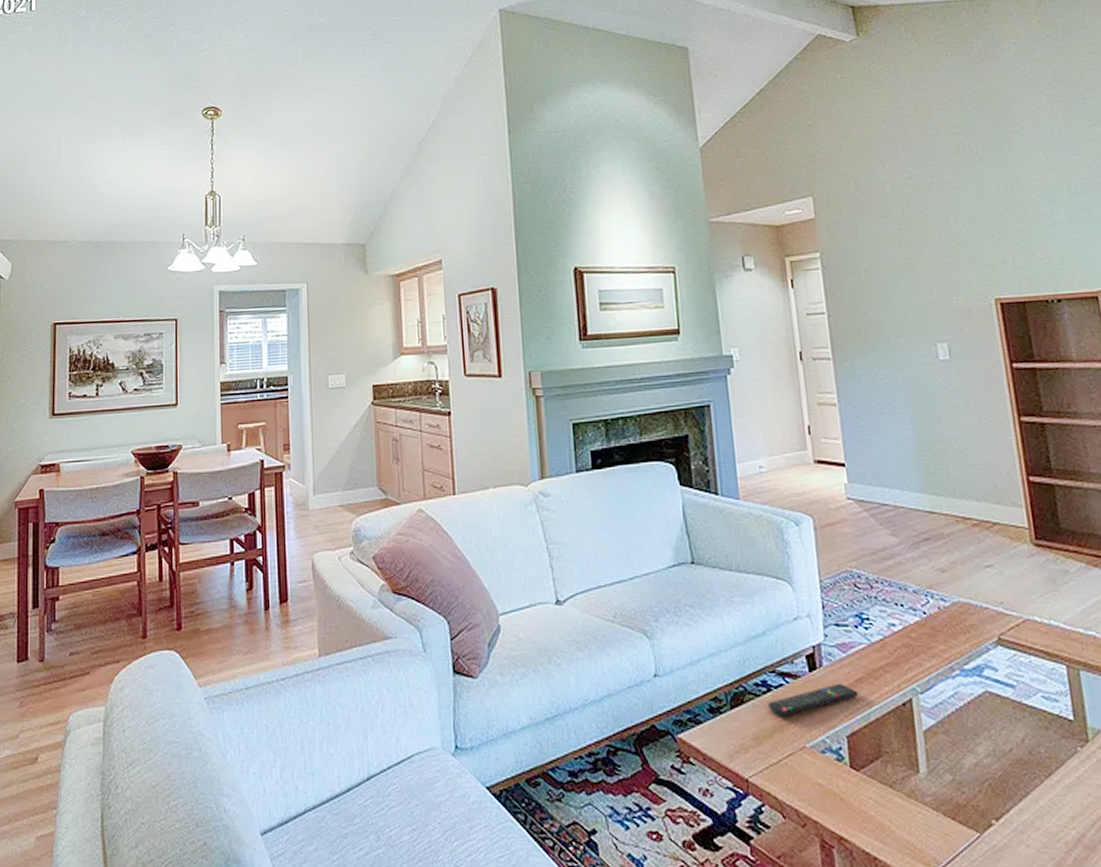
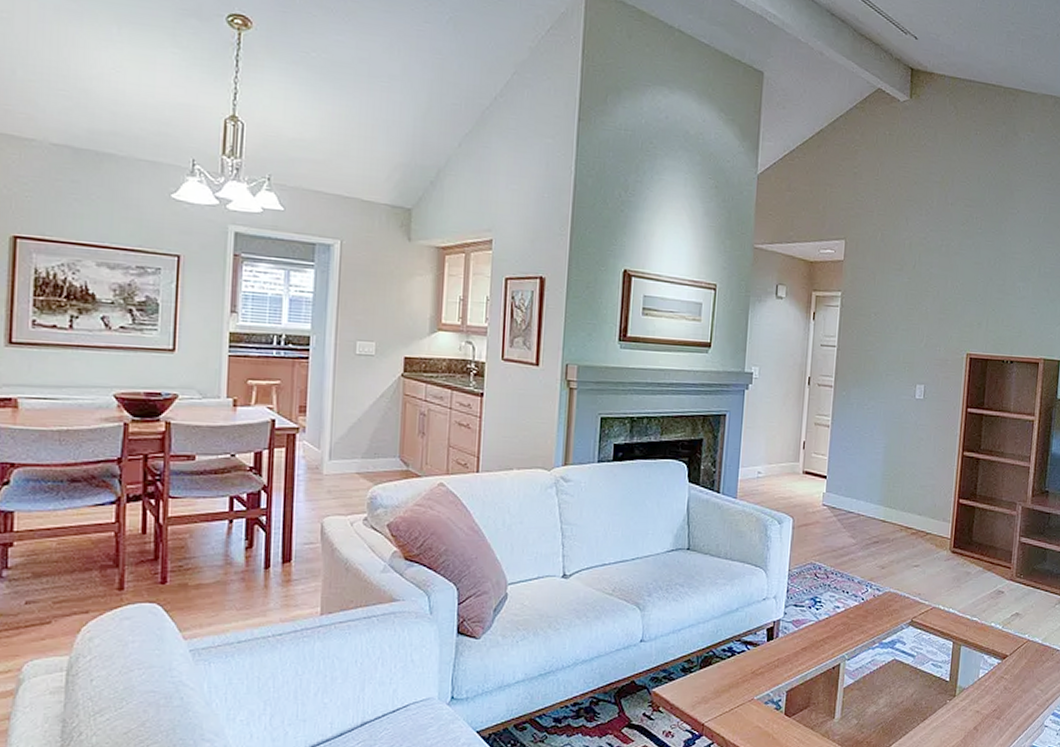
remote control: present [768,683,859,716] -> none [730,650,802,675]

